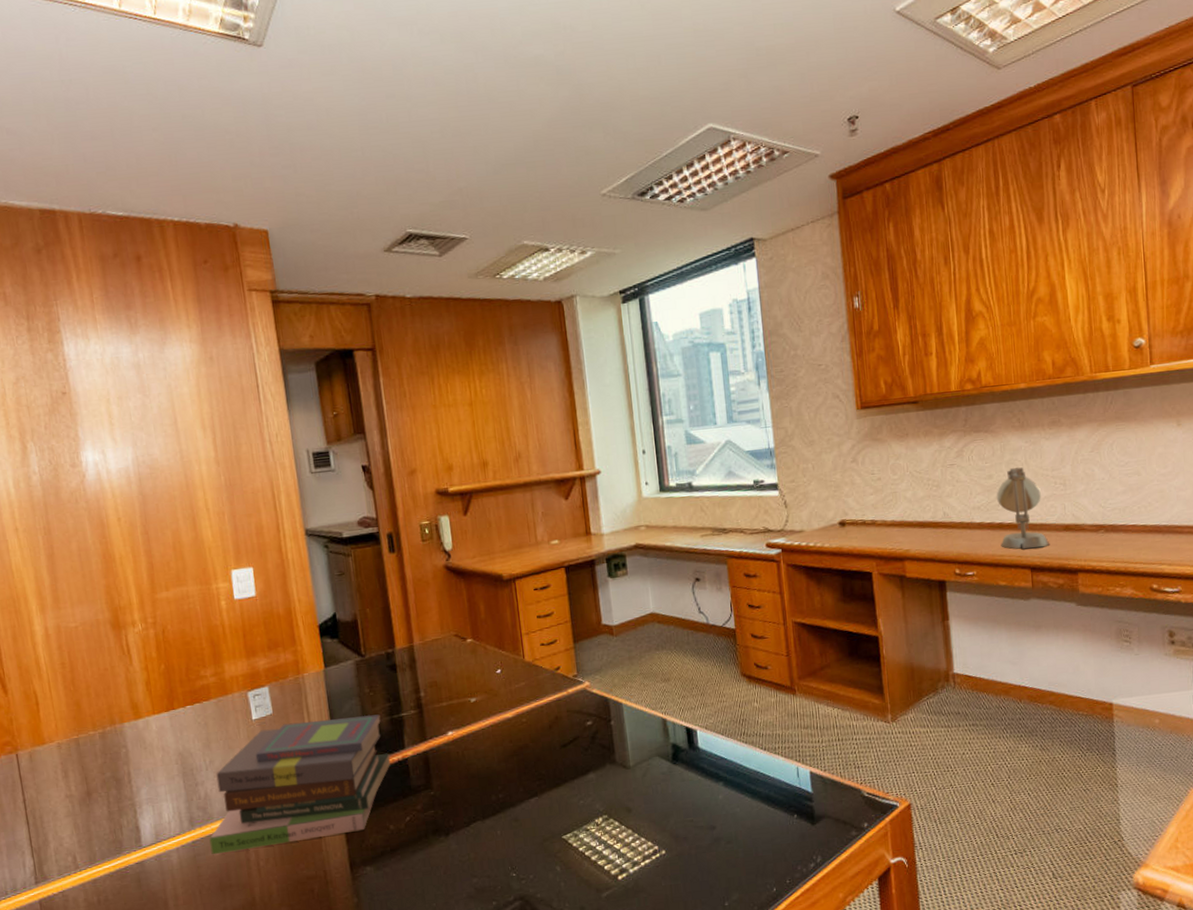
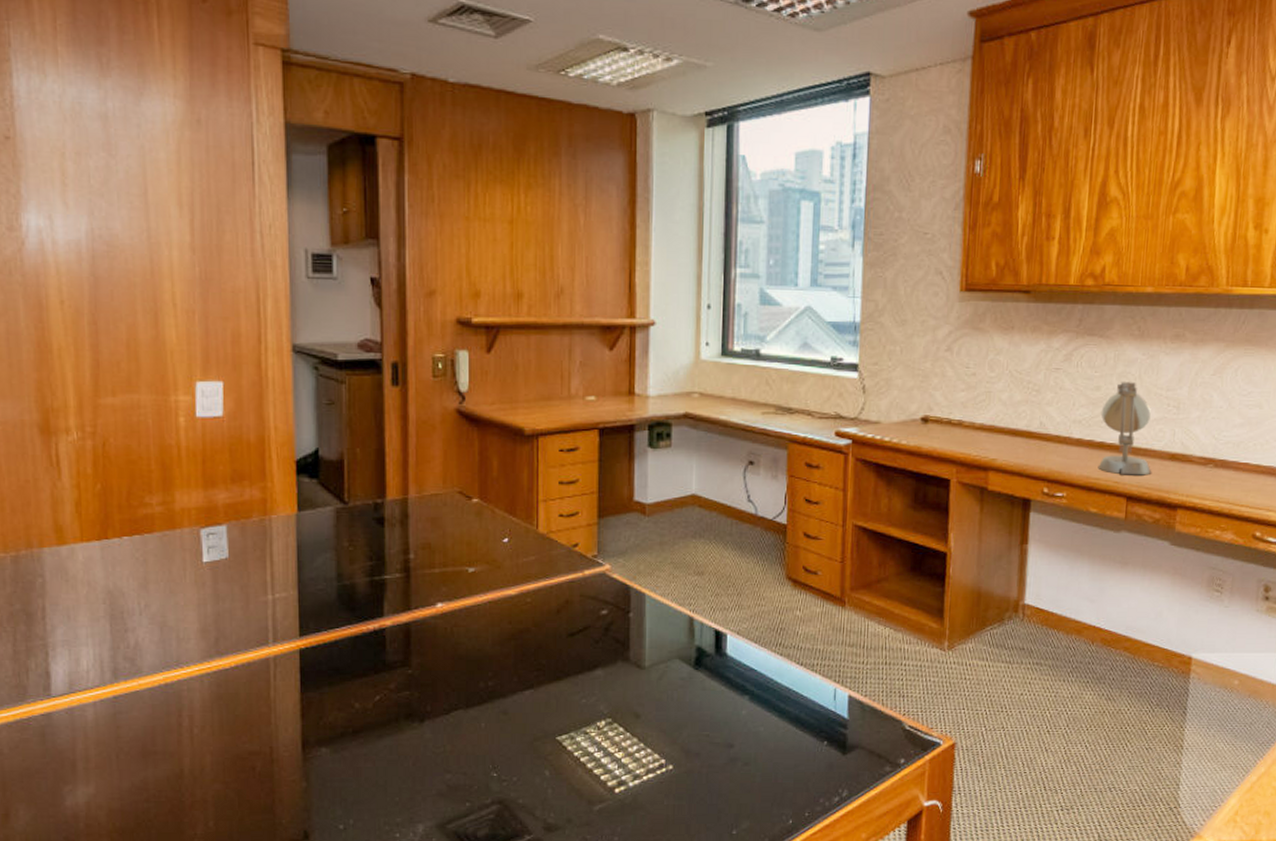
books: present [209,714,391,855] -> none [135,571,365,715]

